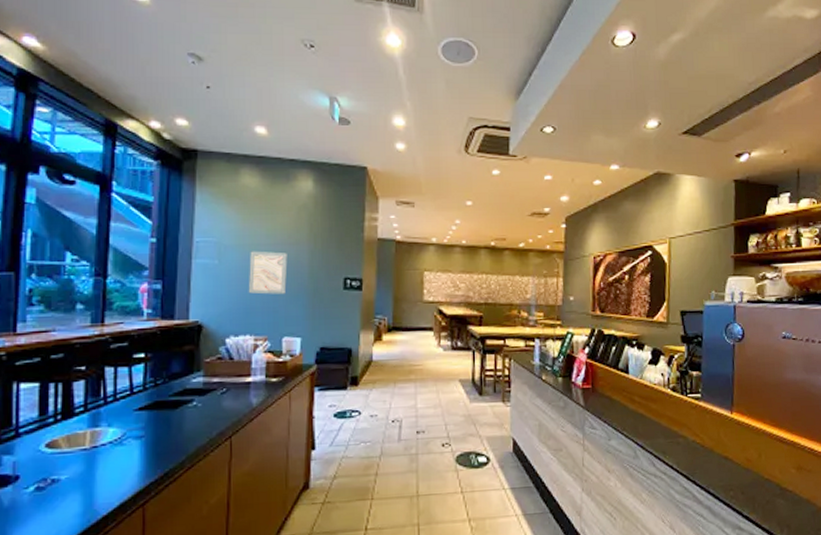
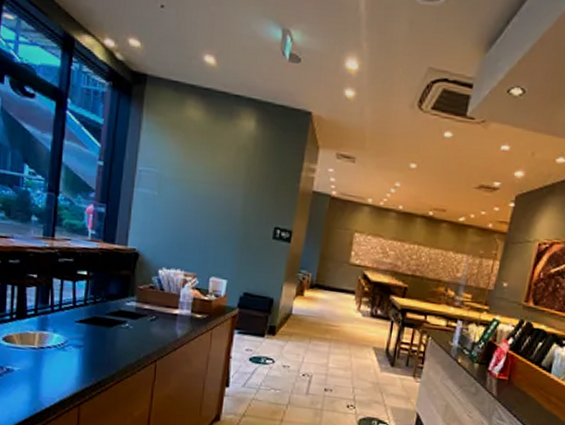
wall art: present [248,251,288,295] -> none [182,187,223,235]

